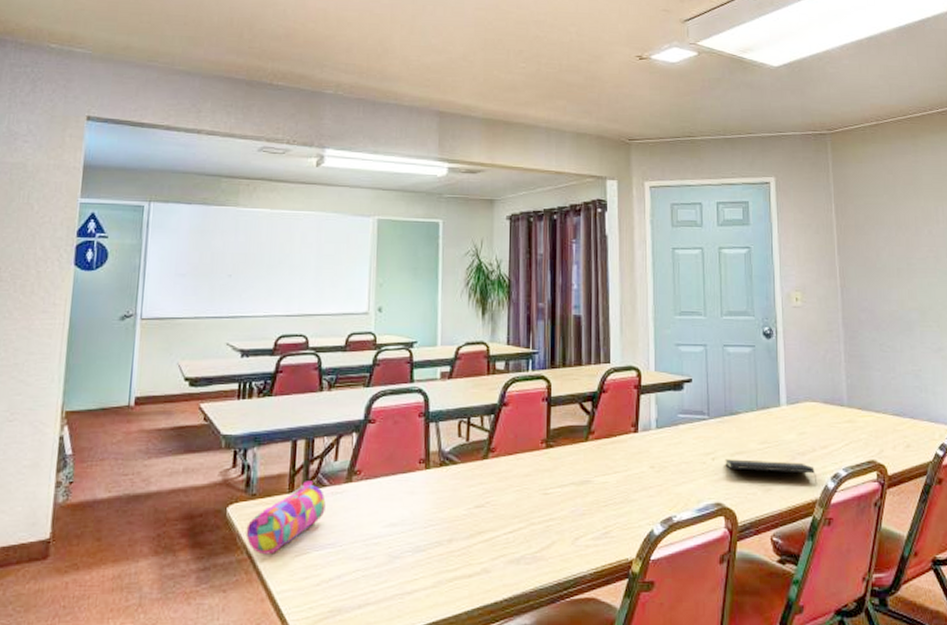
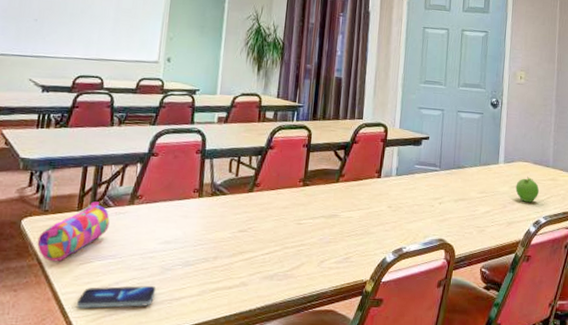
smartphone: none [295,579,384,609] -> present [77,286,157,308]
notepad: present [725,459,818,484] -> none [449,204,522,228]
fruit: none [804,419,835,451] -> present [515,176,540,202]

